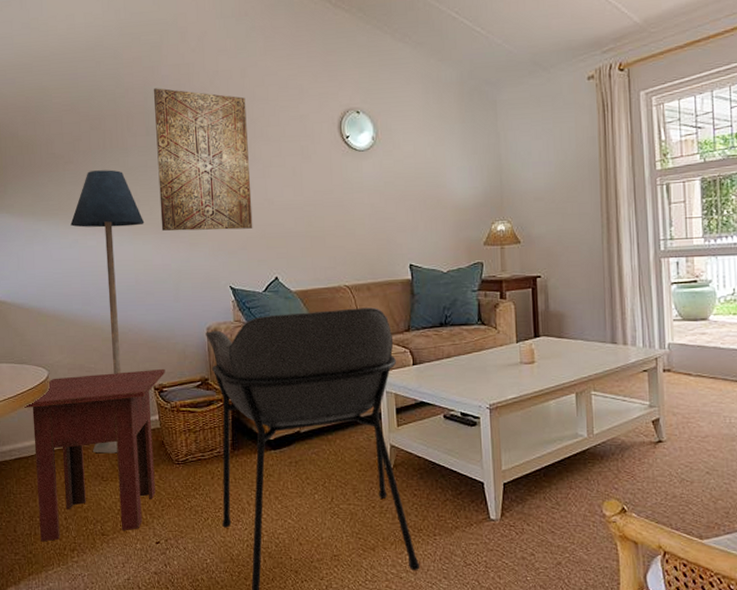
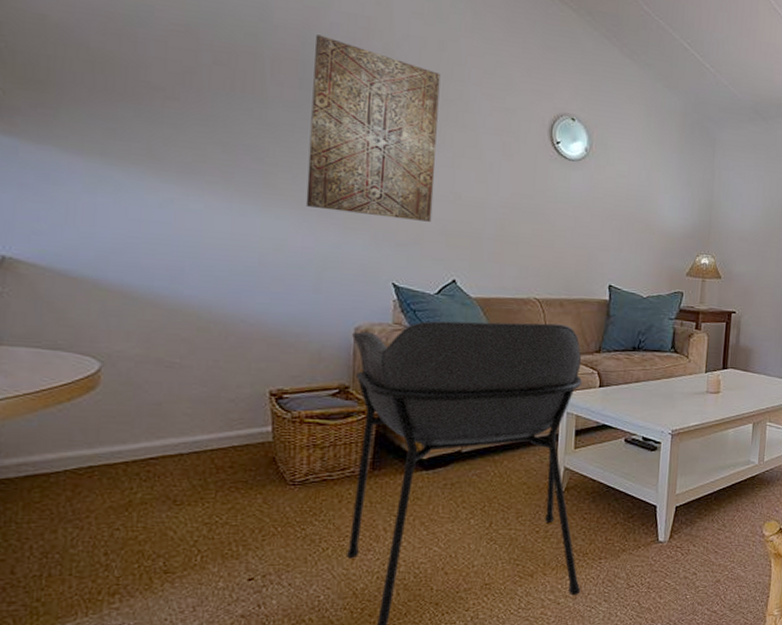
side table: present [22,368,165,542] -> none [48,370,289,585]
floor lamp: present [70,170,145,454] -> none [162,115,282,471]

